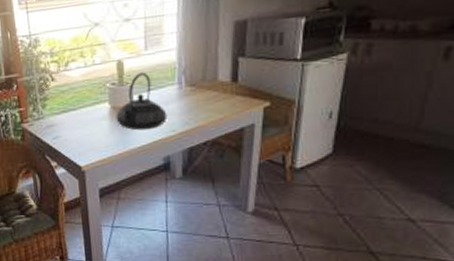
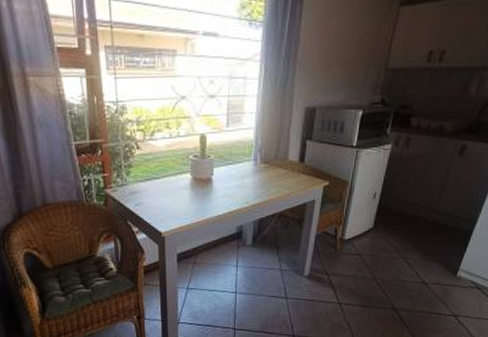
teapot: present [116,72,168,131] -> none [196,147,243,201]

